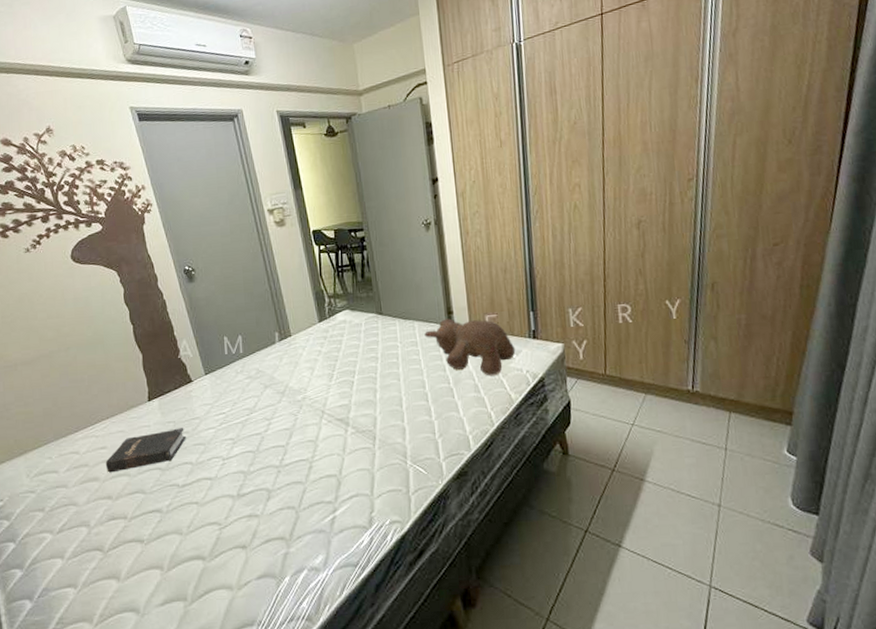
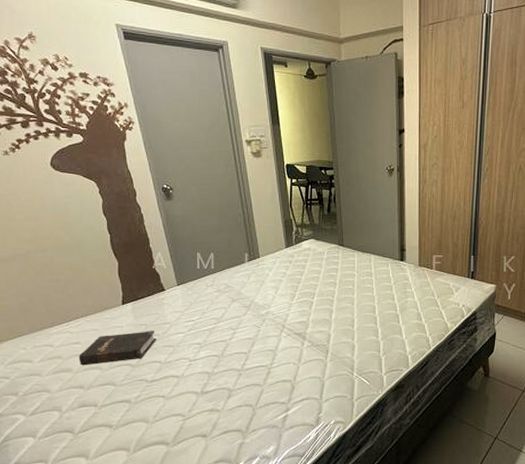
teddy bear: present [424,318,516,376] -> none [379,255,455,307]

